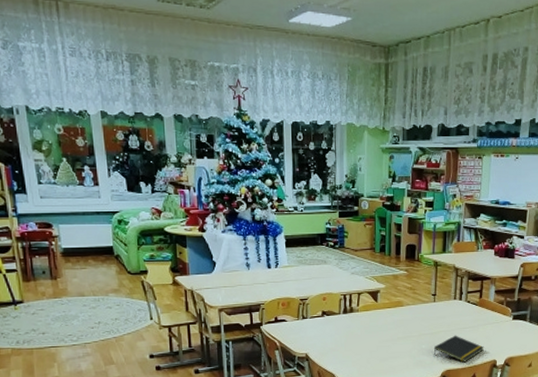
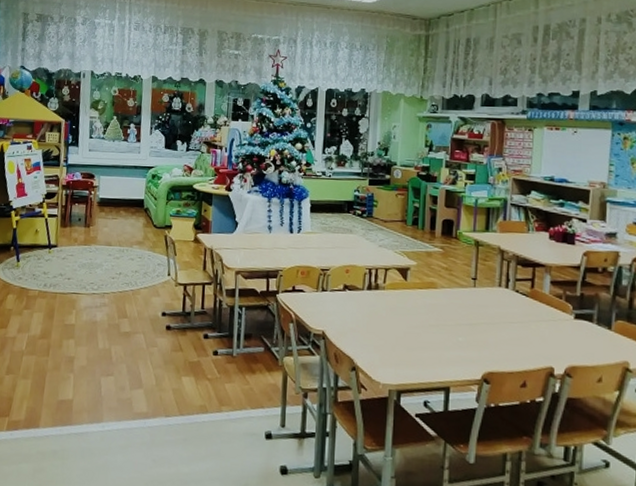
notepad: present [433,335,484,363] -> none [472,329,537,366]

